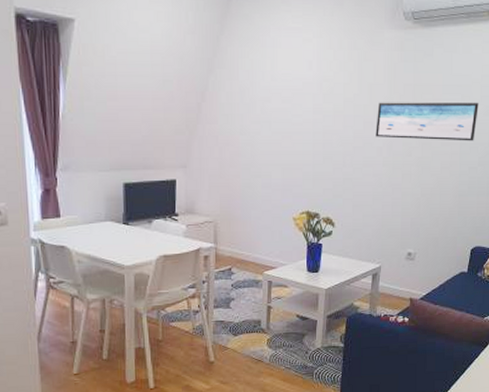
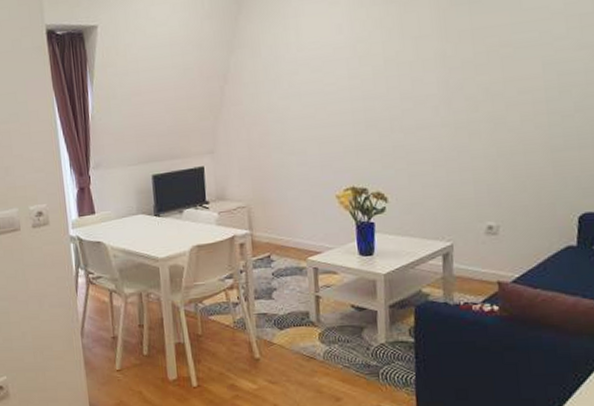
wall art: present [375,102,479,141] -> none [427,36,566,96]

